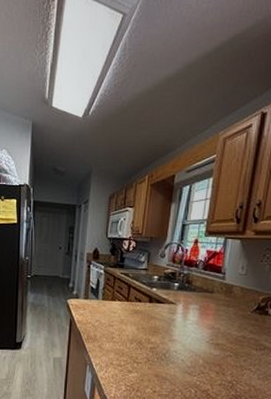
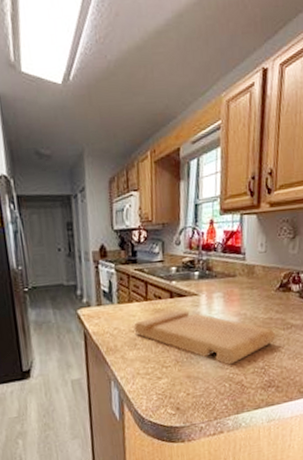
cutting board: none [113,314,248,373] -> present [133,309,276,365]

